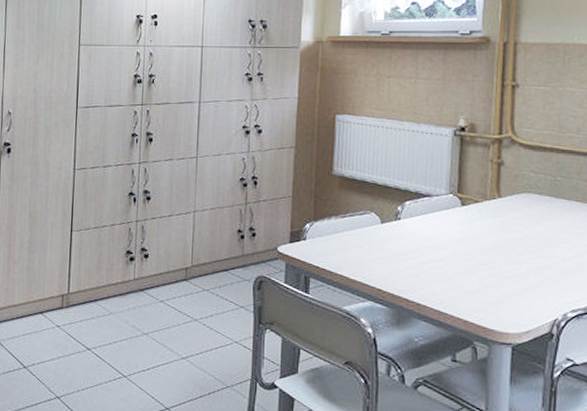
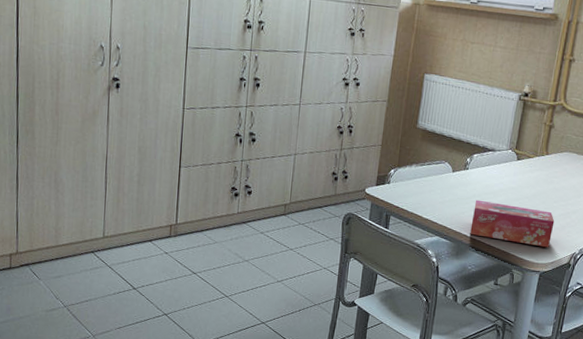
tissue box: none [412,255,523,313] -> present [470,199,555,248]

